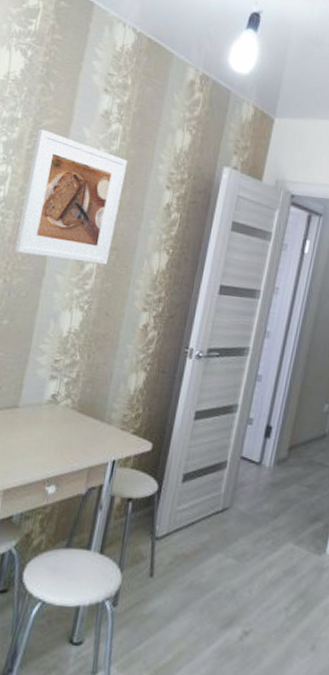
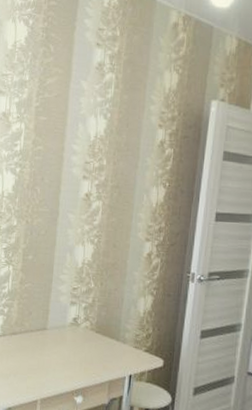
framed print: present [14,128,127,265] -> none [33,87,122,202]

